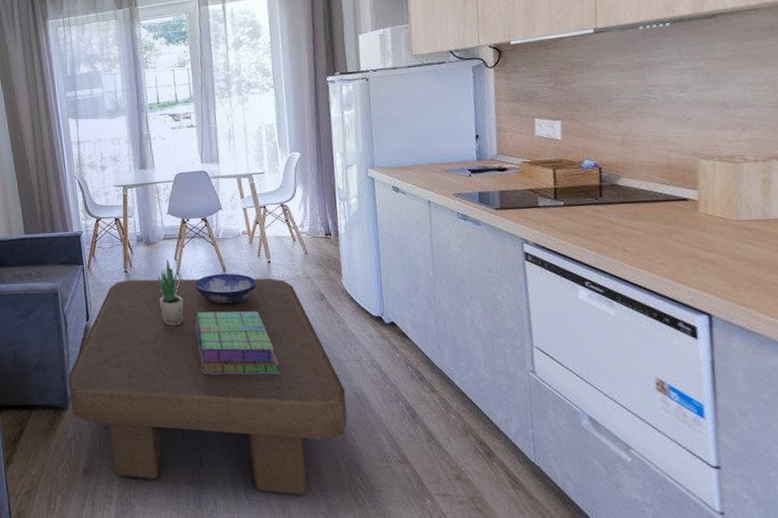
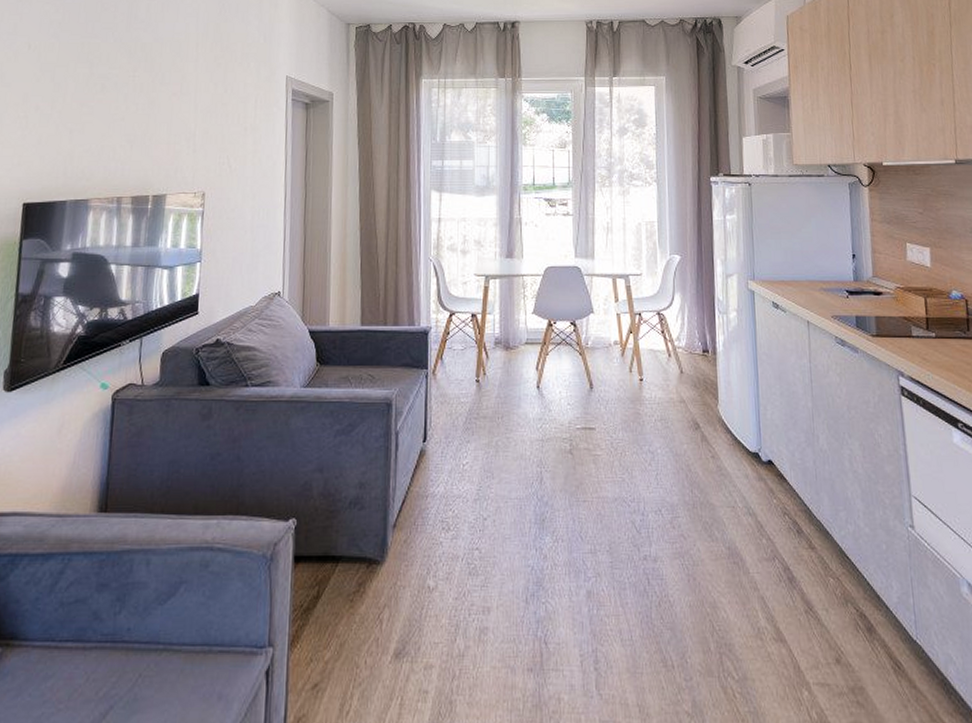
coffee table: present [68,278,348,495] -> none [390,391,719,687]
potted plant: present [158,259,184,326] -> none [513,369,542,453]
ceramic bowl: present [194,273,257,304] -> none [556,390,626,429]
stack of books: present [195,311,280,375] -> none [553,438,646,522]

